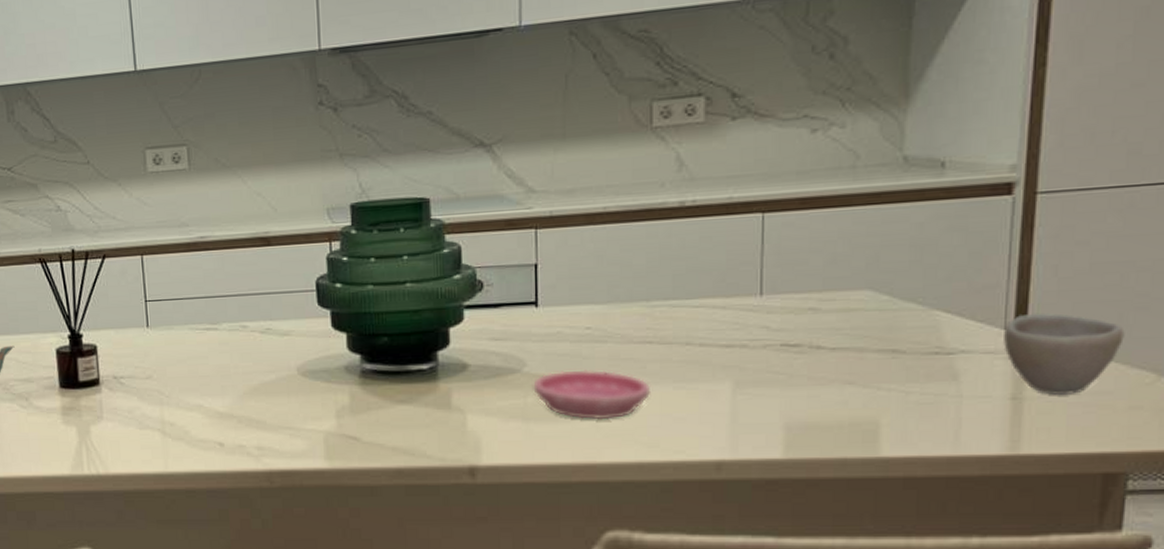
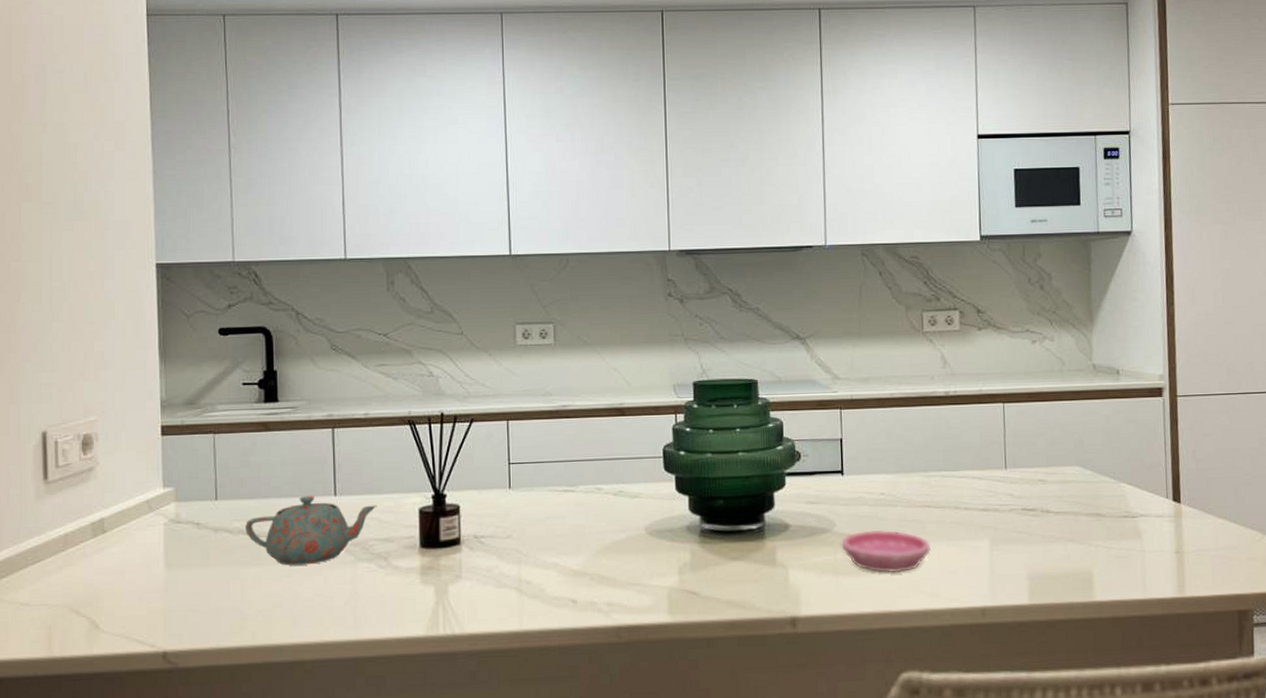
cup: present [1003,313,1125,395] -> none [1167,486,1240,549]

